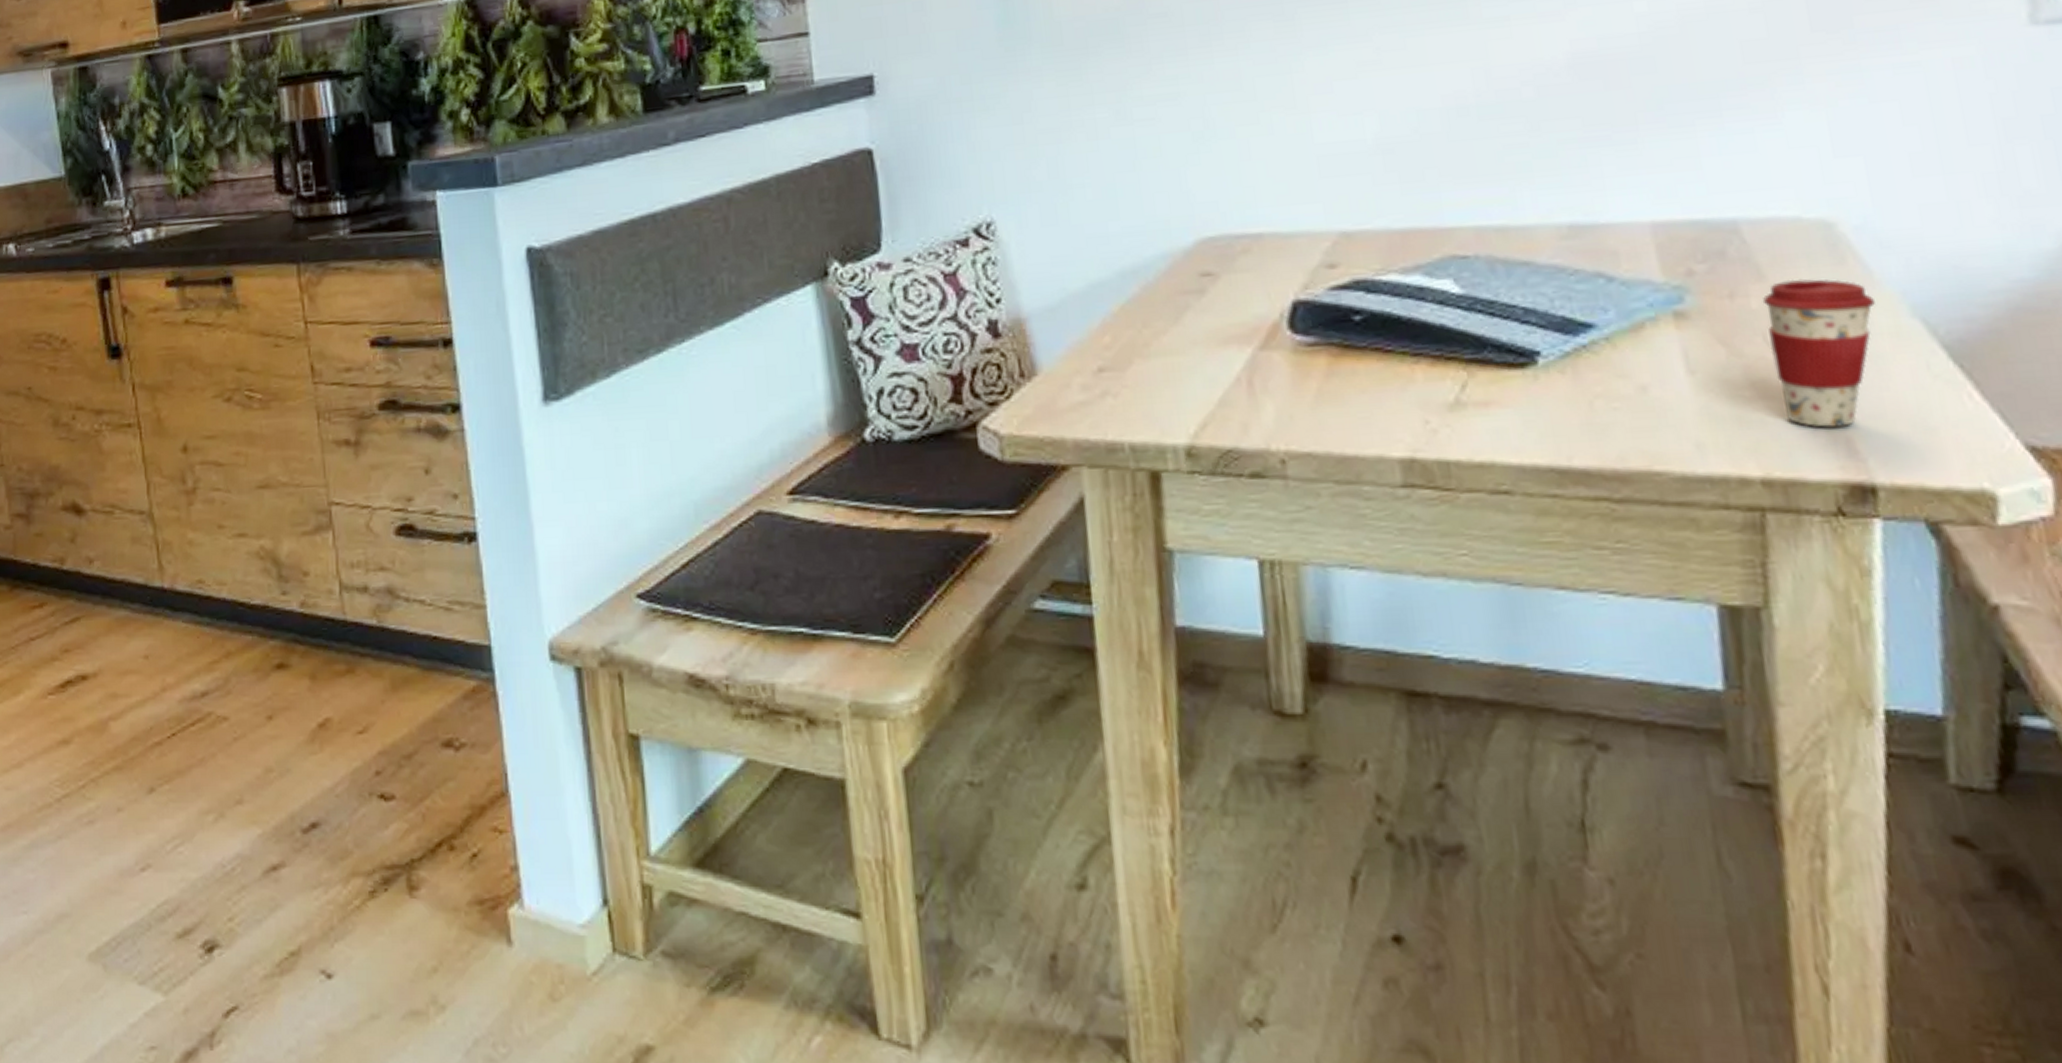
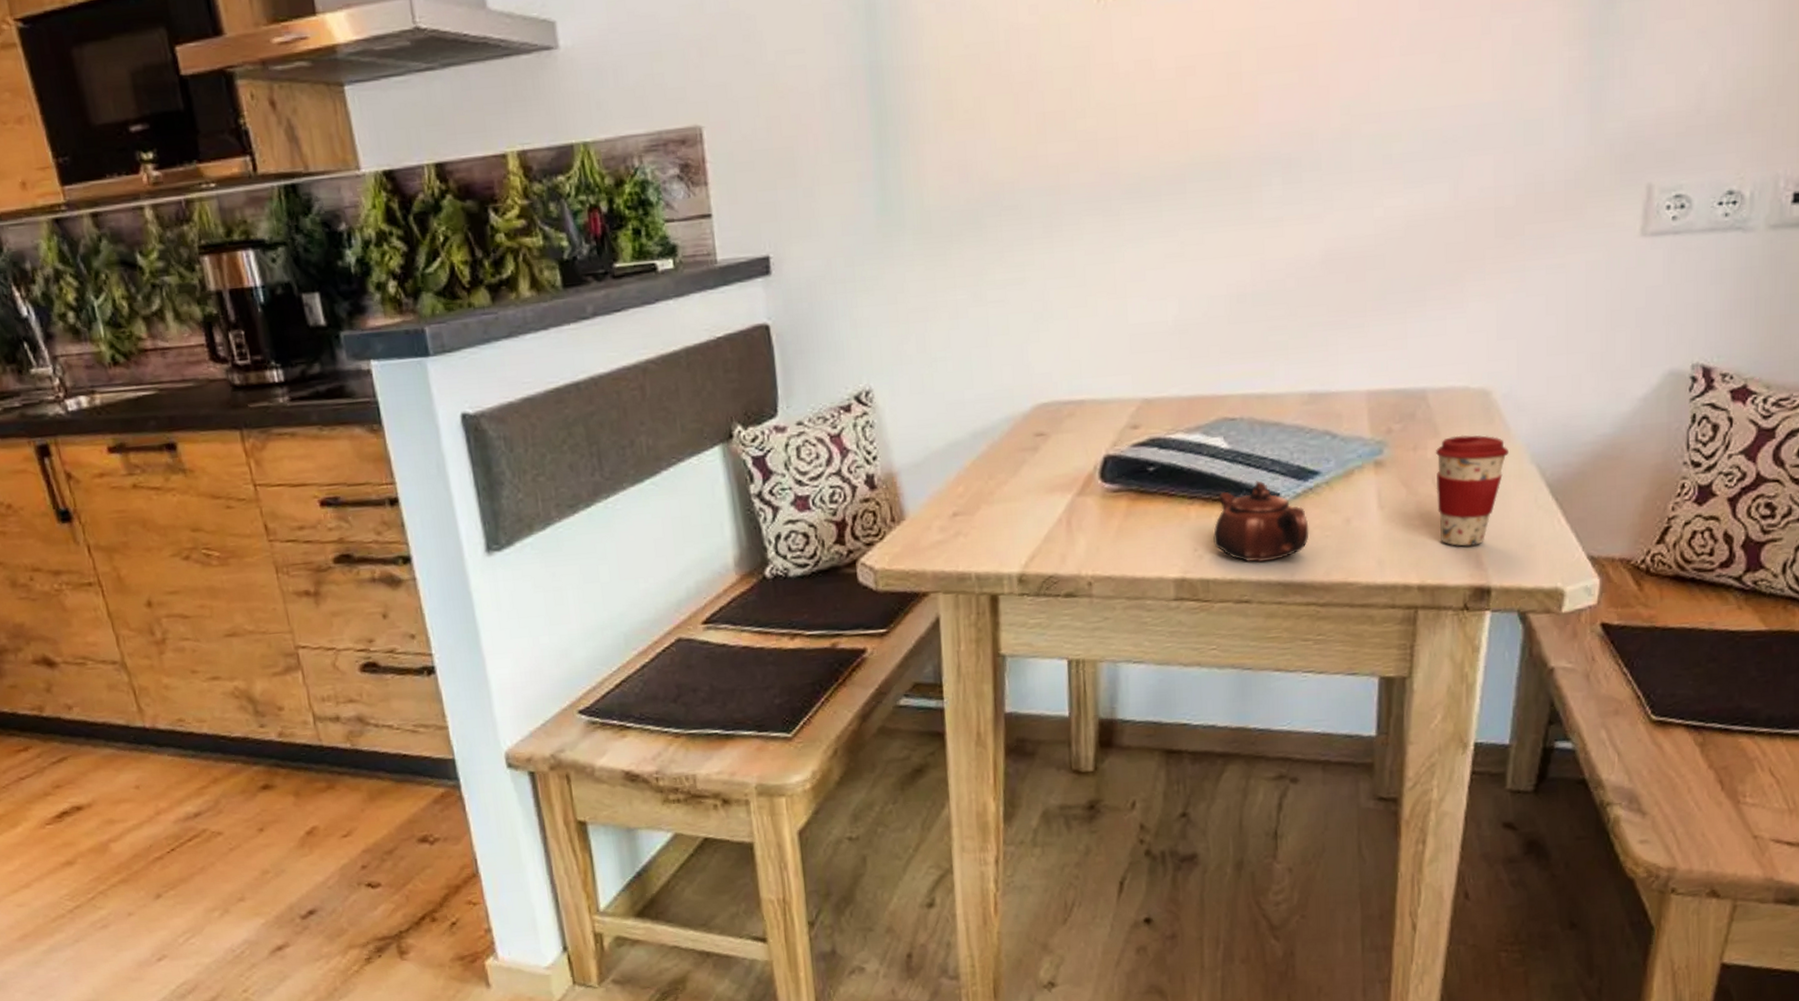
teapot: none [1450,335,1589,441] -> present [1213,481,1309,563]

